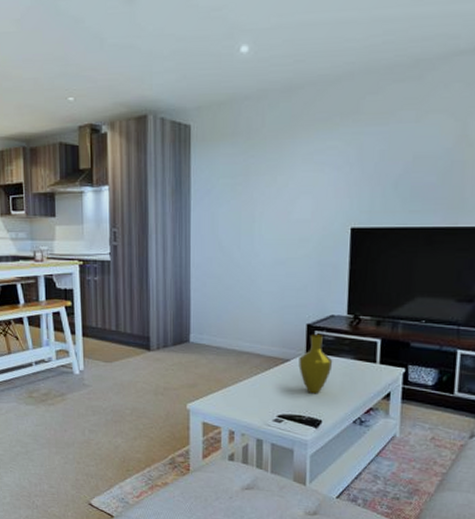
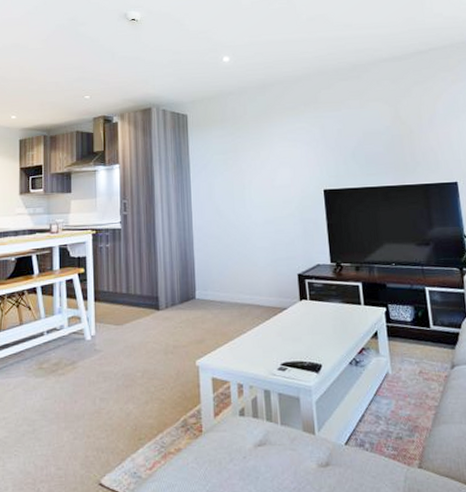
vase: present [298,333,333,394] -> none [294,282,325,339]

